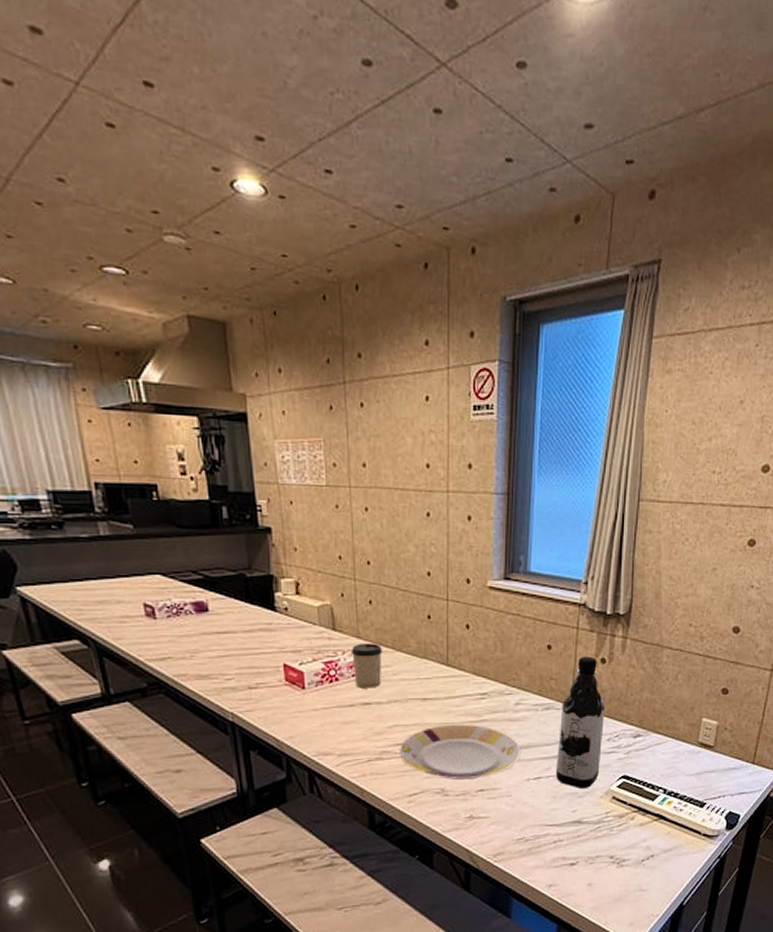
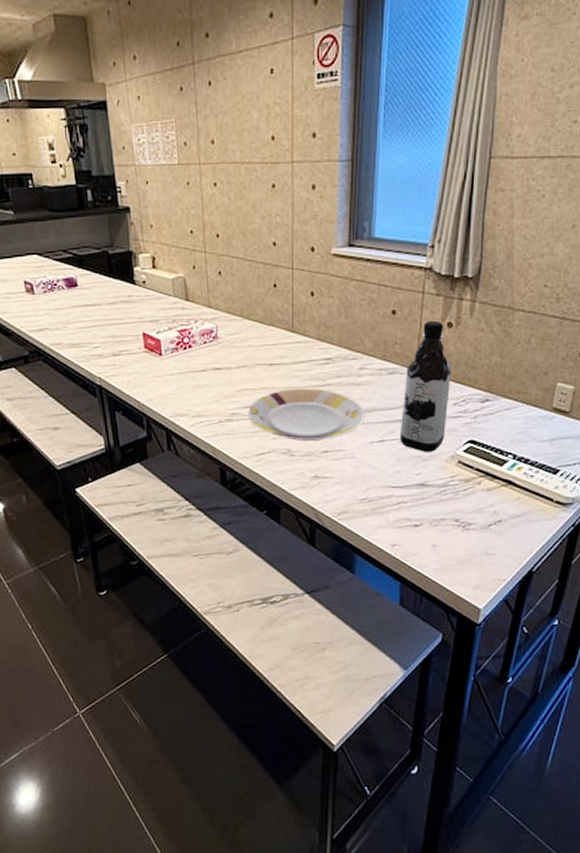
cup: present [352,644,382,688] -> none [203,312,231,355]

